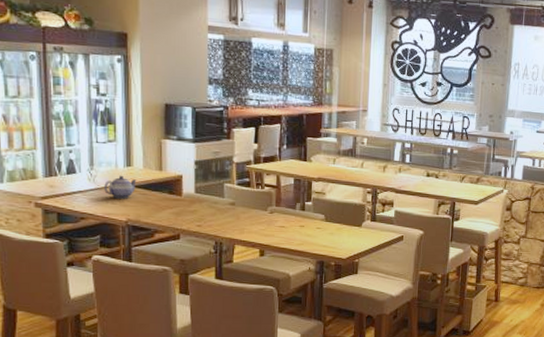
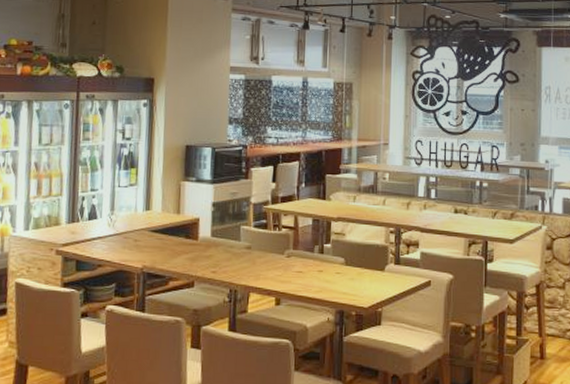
teapot: present [104,175,137,199] -> none [122,219,155,244]

